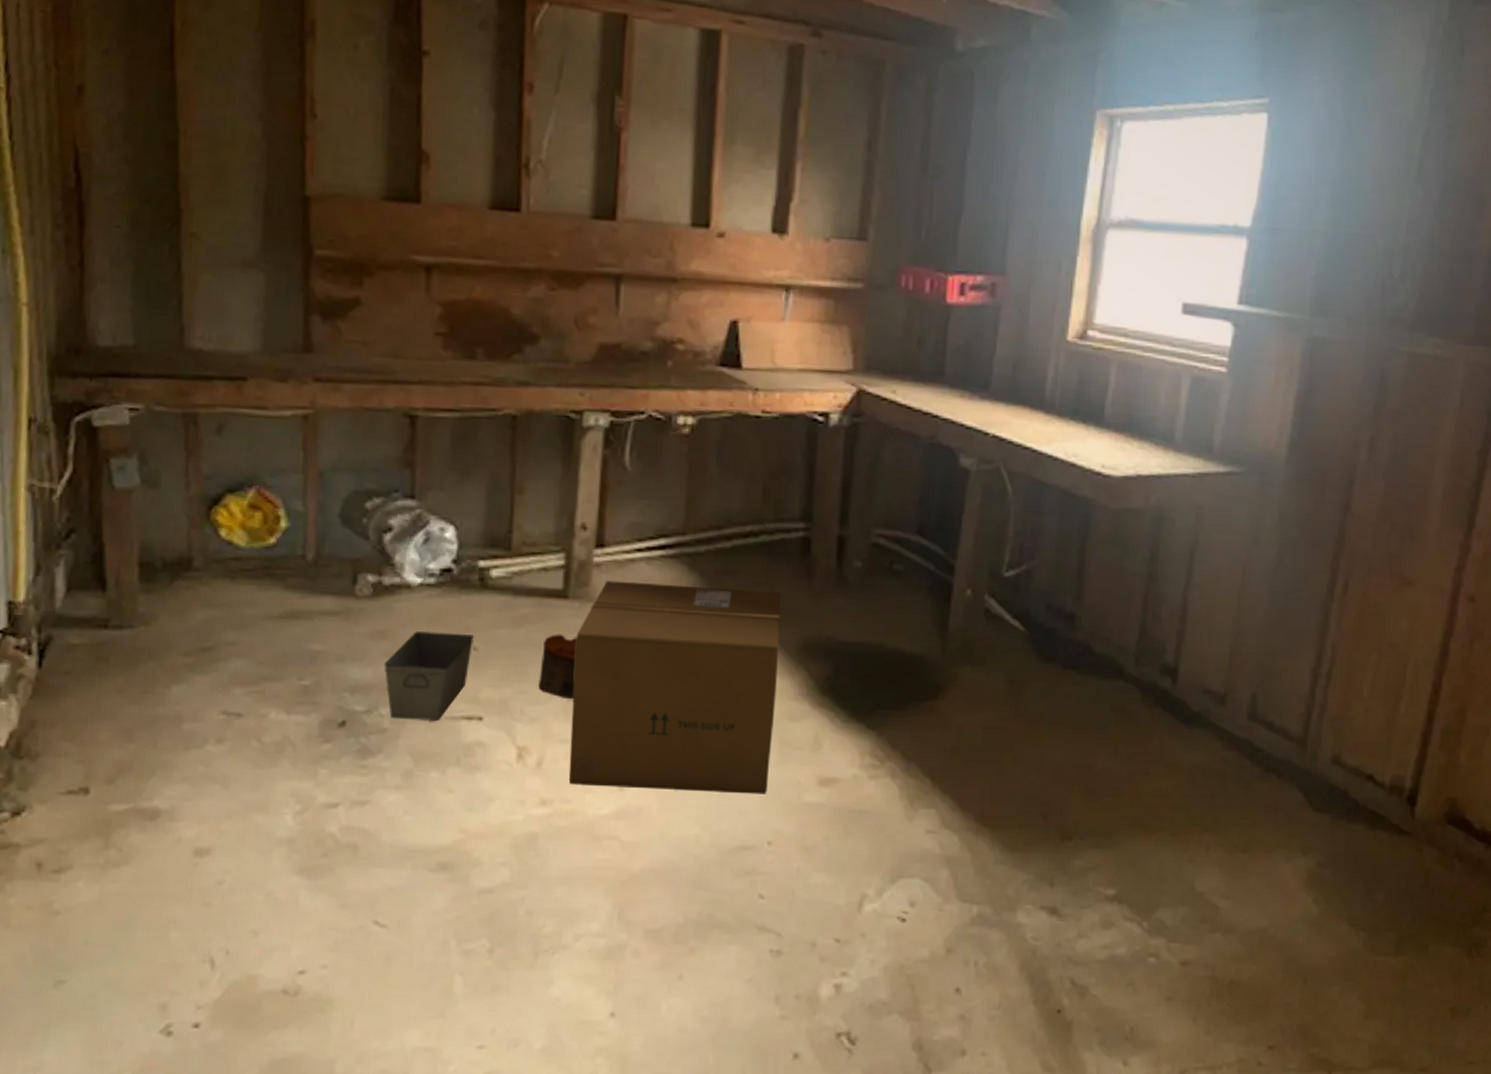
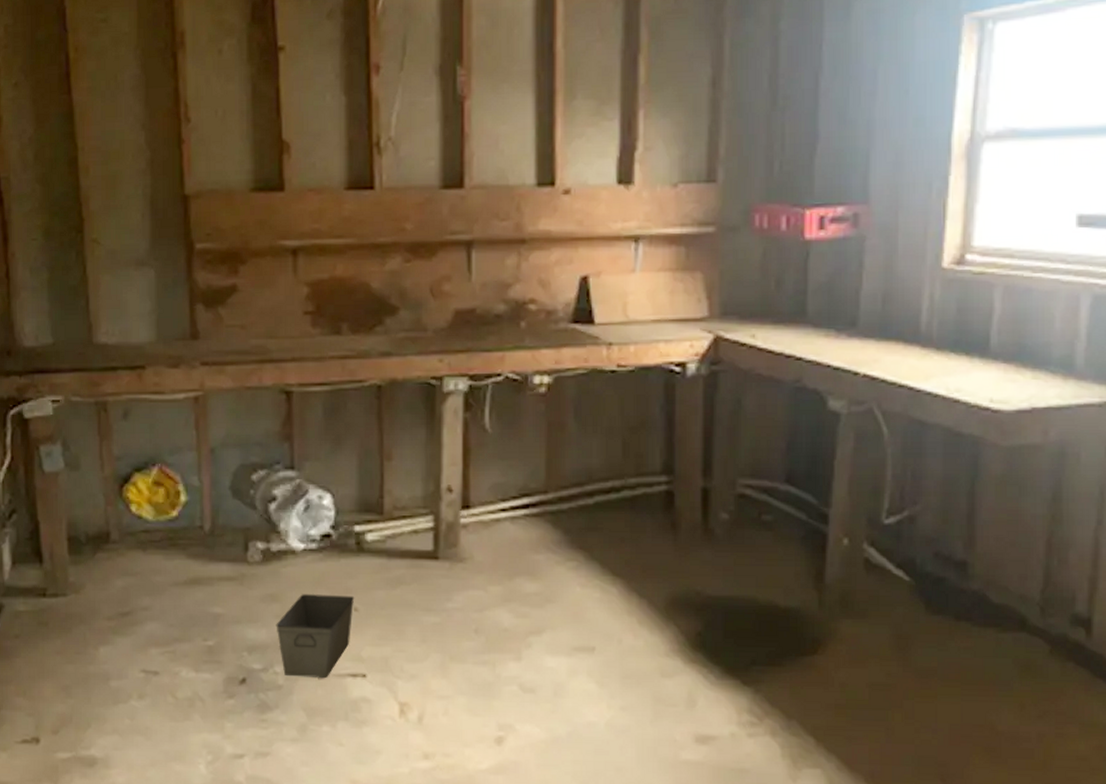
can: present [539,634,577,699] -> none [416,594,449,656]
box: present [568,580,781,794] -> none [448,541,647,751]

